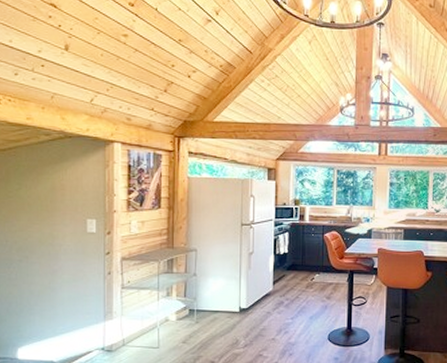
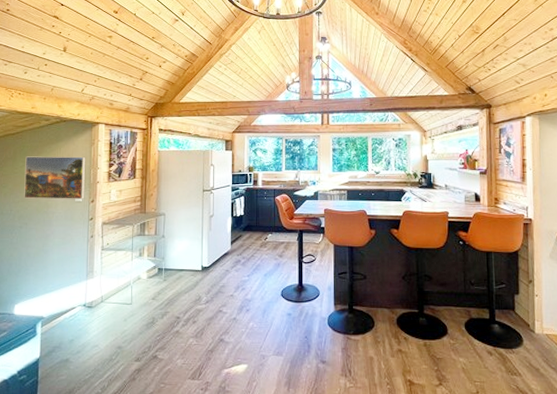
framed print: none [21,177,99,230] -> present [24,156,86,199]

